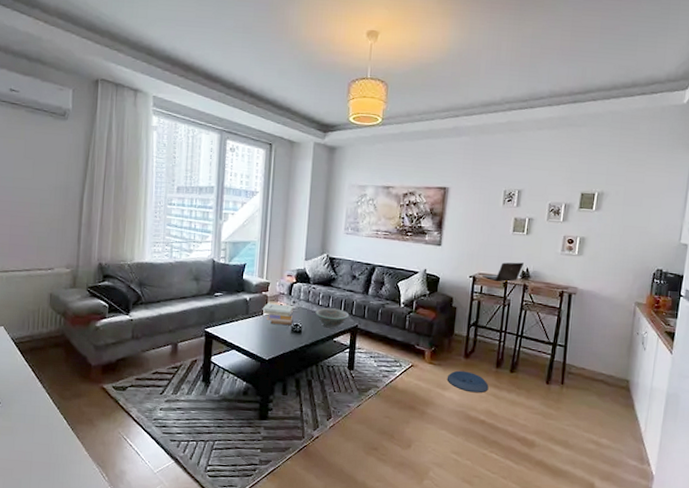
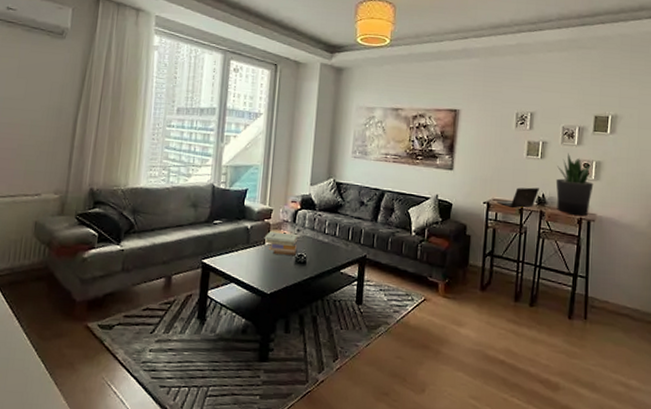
decorative bowl: present [315,307,350,329] -> none [321,236,358,259]
robot vacuum: present [447,370,489,393] -> none [462,304,508,330]
planter: none [540,229,577,289] -> present [555,153,594,216]

